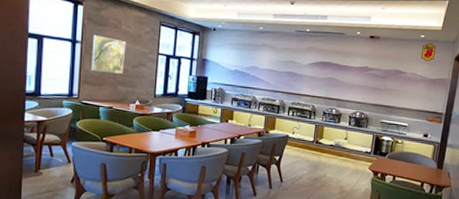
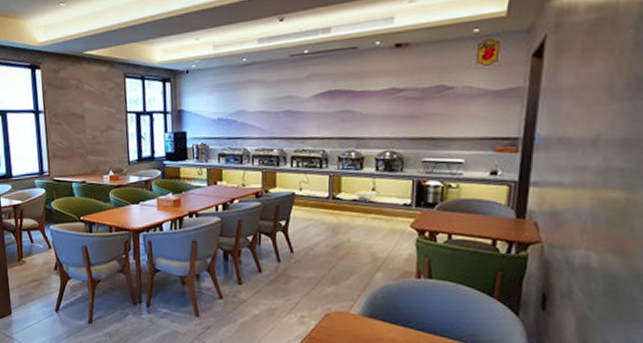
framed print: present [91,34,126,74] -> none [55,100,92,144]

